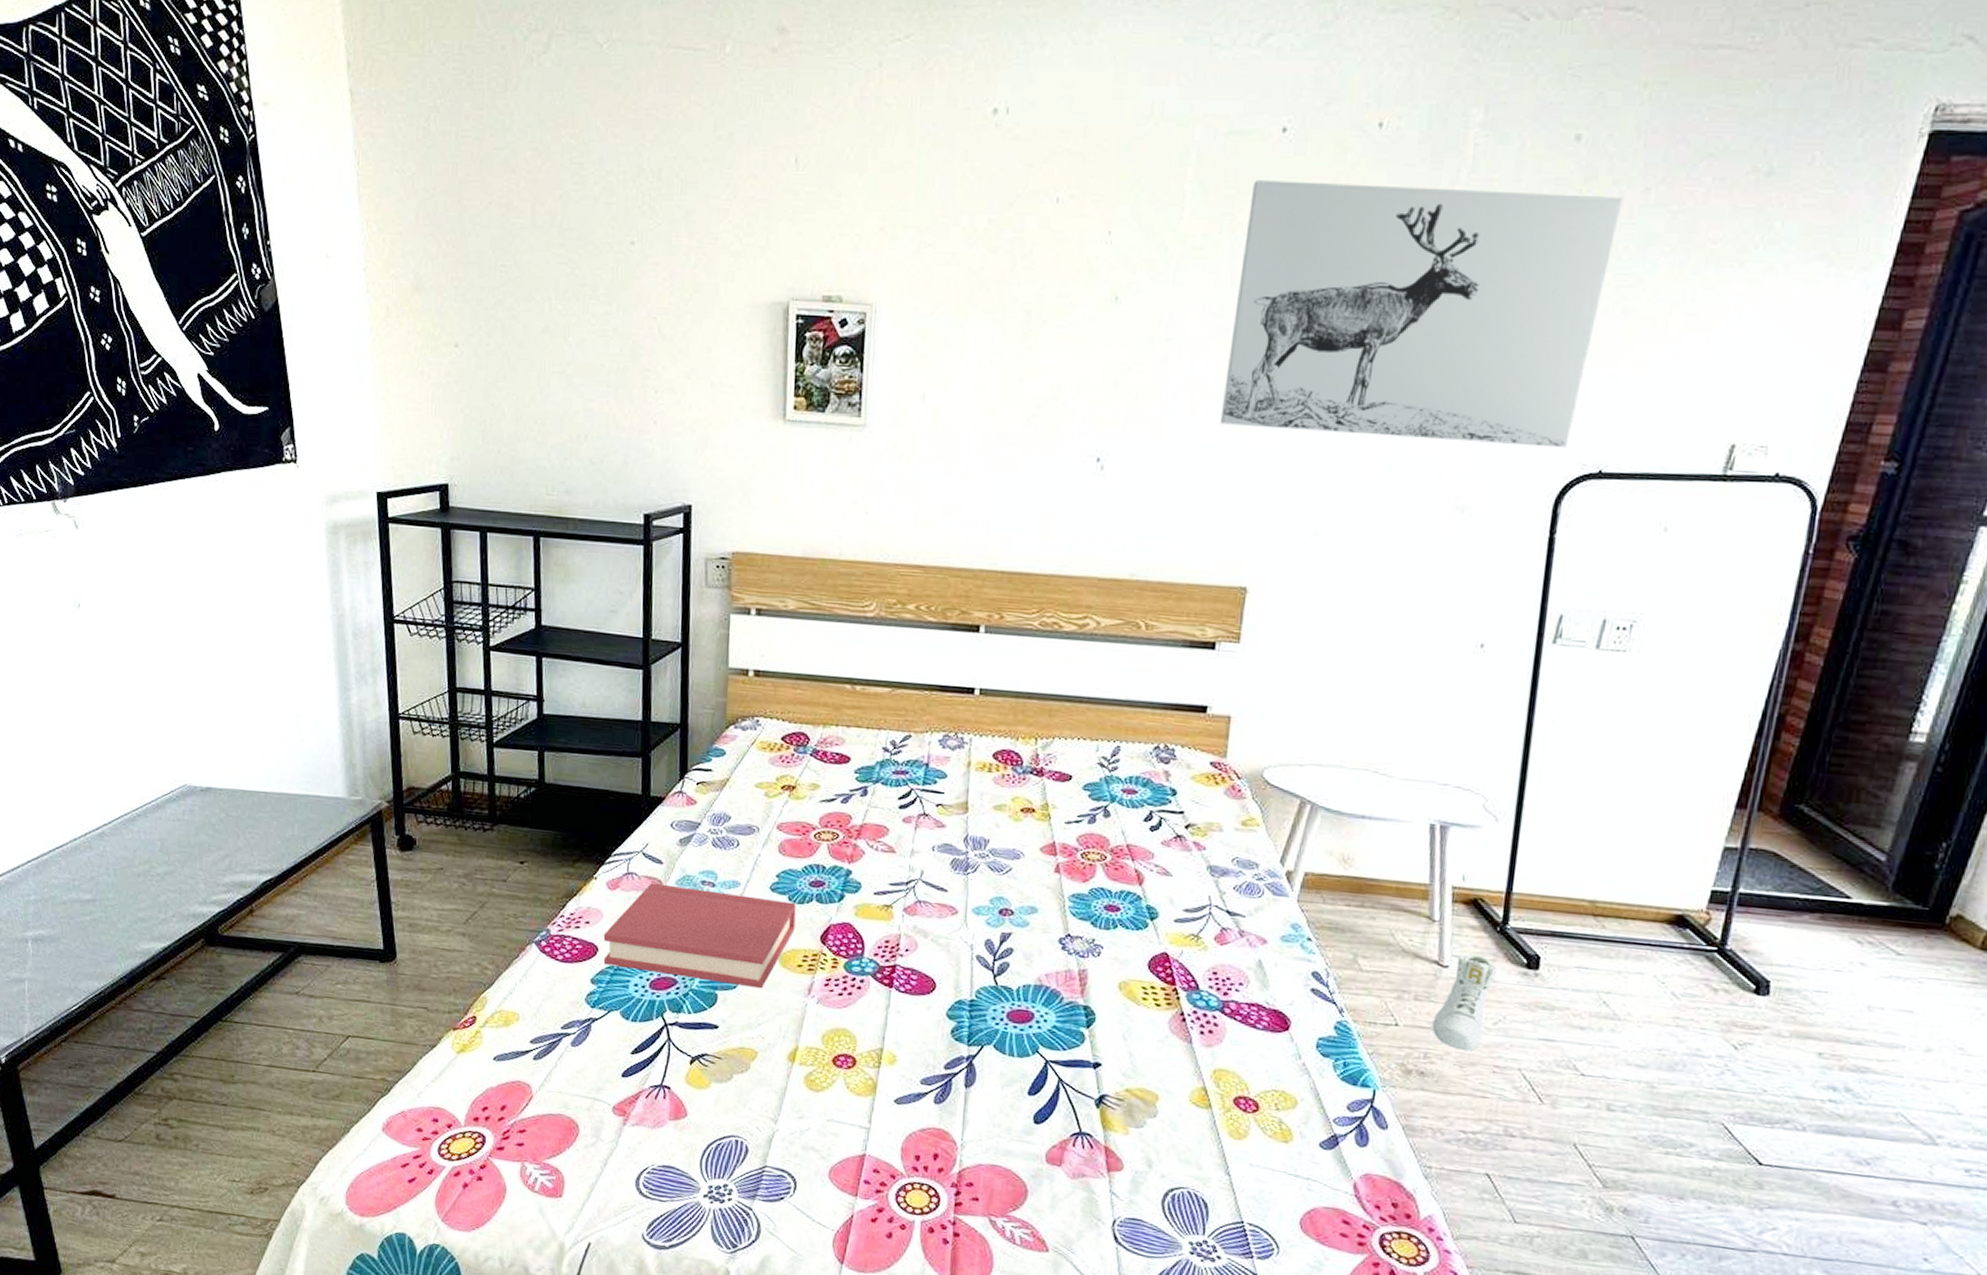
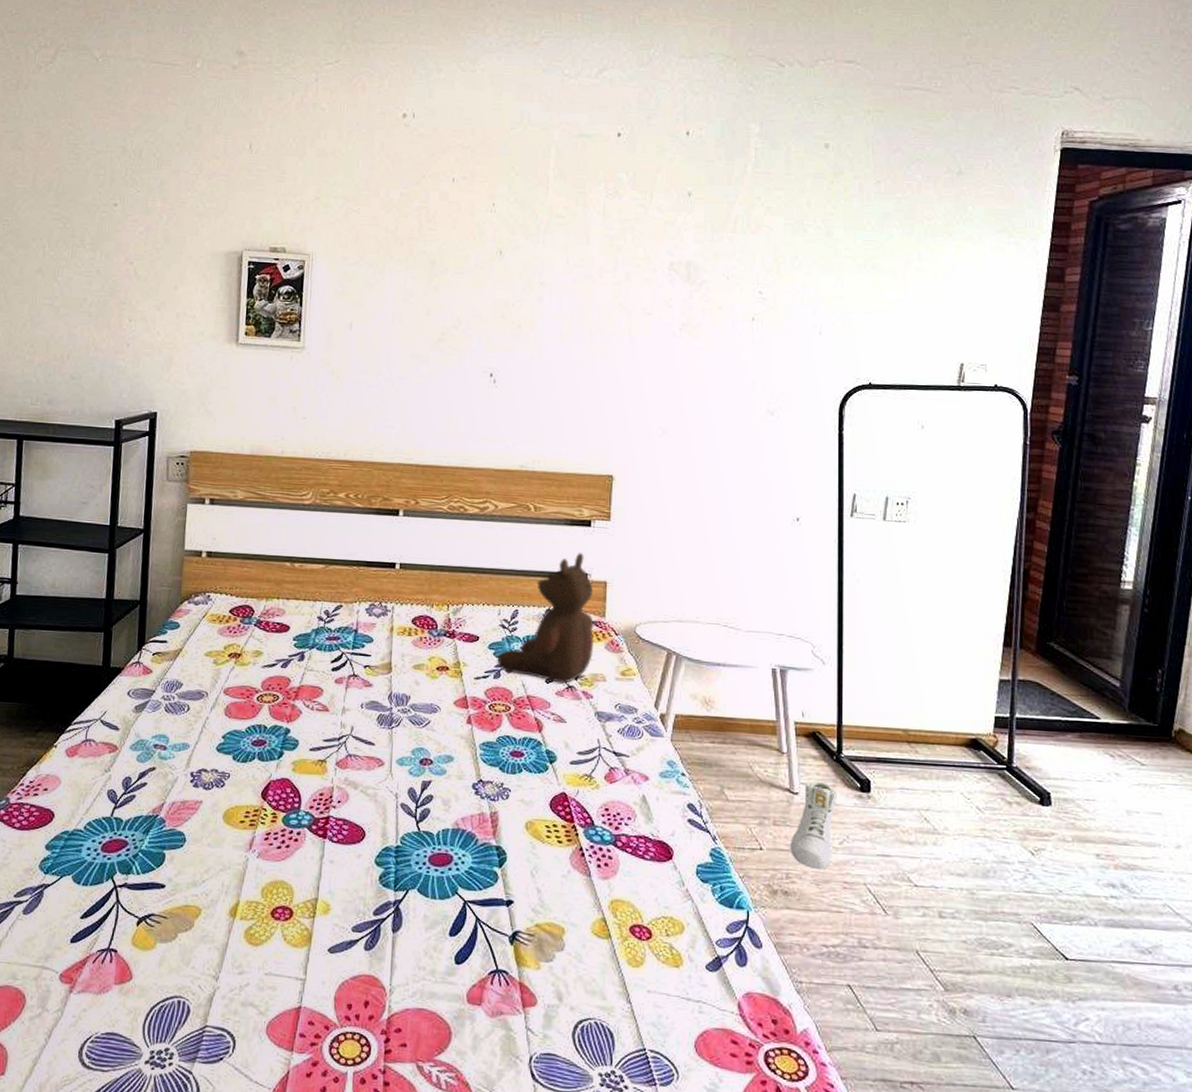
hardback book: present [603,882,796,989] -> none [59,748,240,846]
teddy bear: none [1092,681,1214,832] -> present [497,553,594,684]
wall art: present [1220,180,1623,448] -> none [584,169,863,366]

